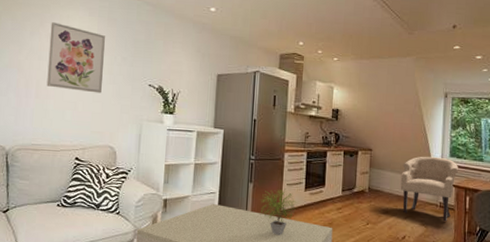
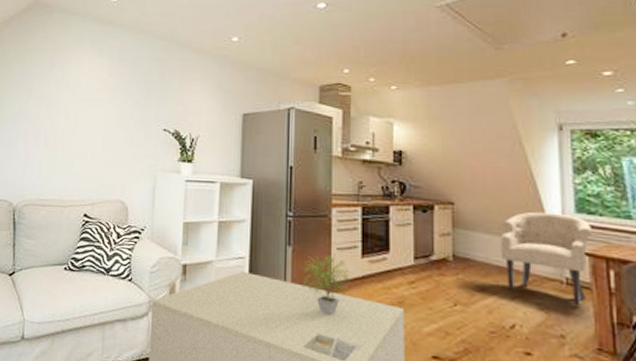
wall art: present [46,22,106,93] -> none [55,67,117,141]

